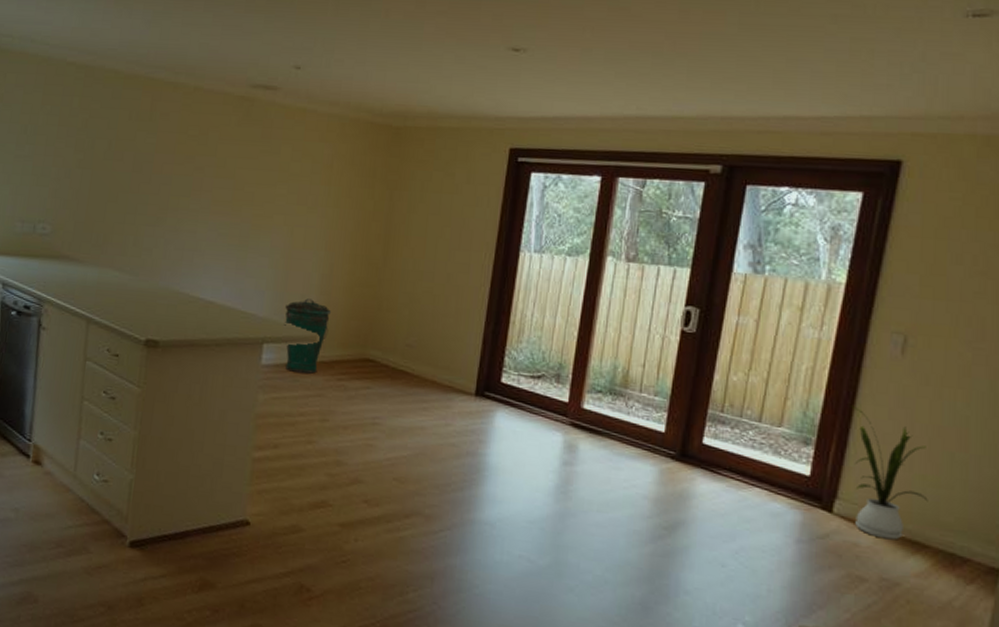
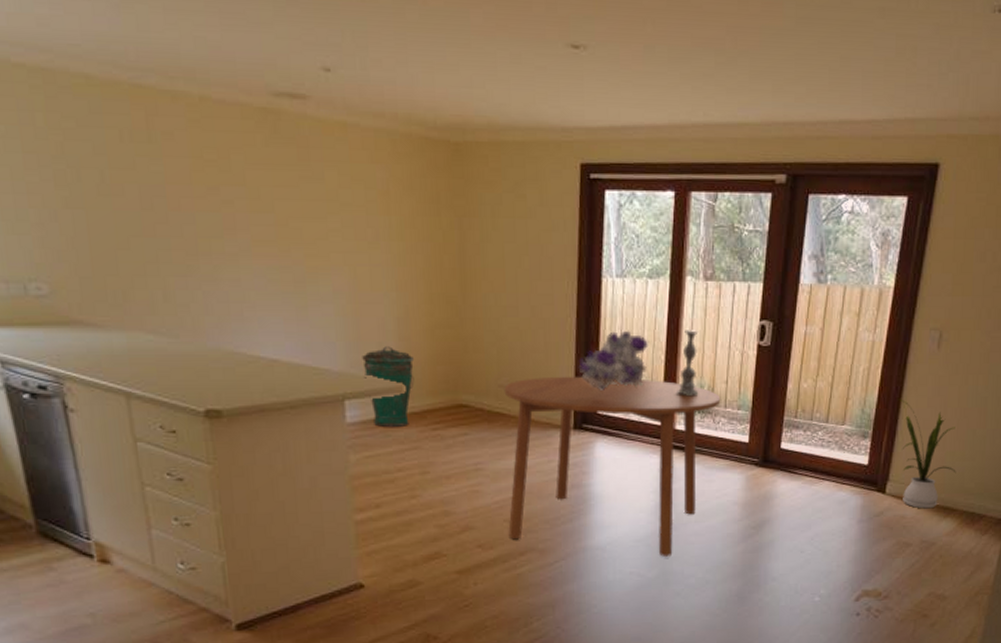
dining table: none [396,341,636,546] -> present [504,376,721,558]
bouquet: none [486,303,563,361] -> present [578,331,649,390]
candlestick: none [586,308,616,376] -> present [675,328,699,397]

